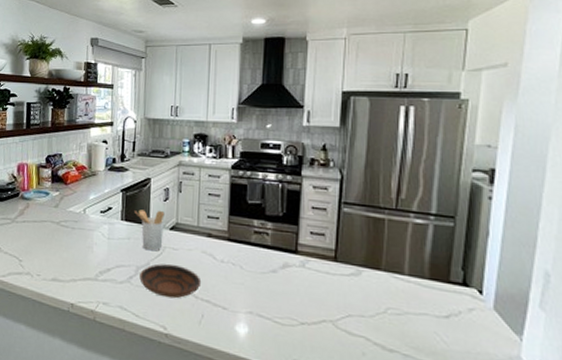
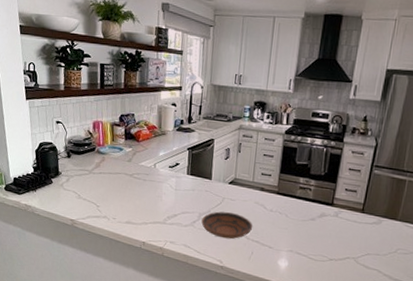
utensil holder: present [134,209,165,252] -> none [199,166,225,201]

